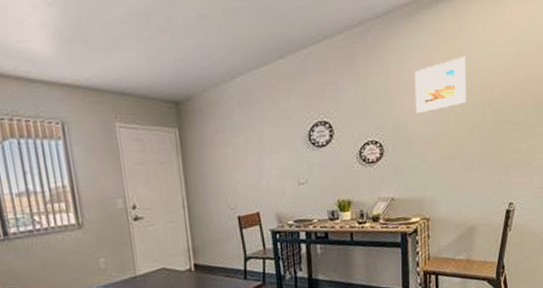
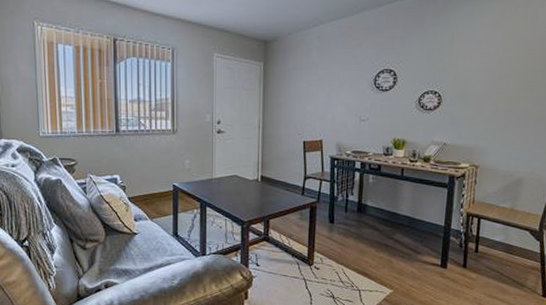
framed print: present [415,56,467,113] -> none [476,25,531,71]

